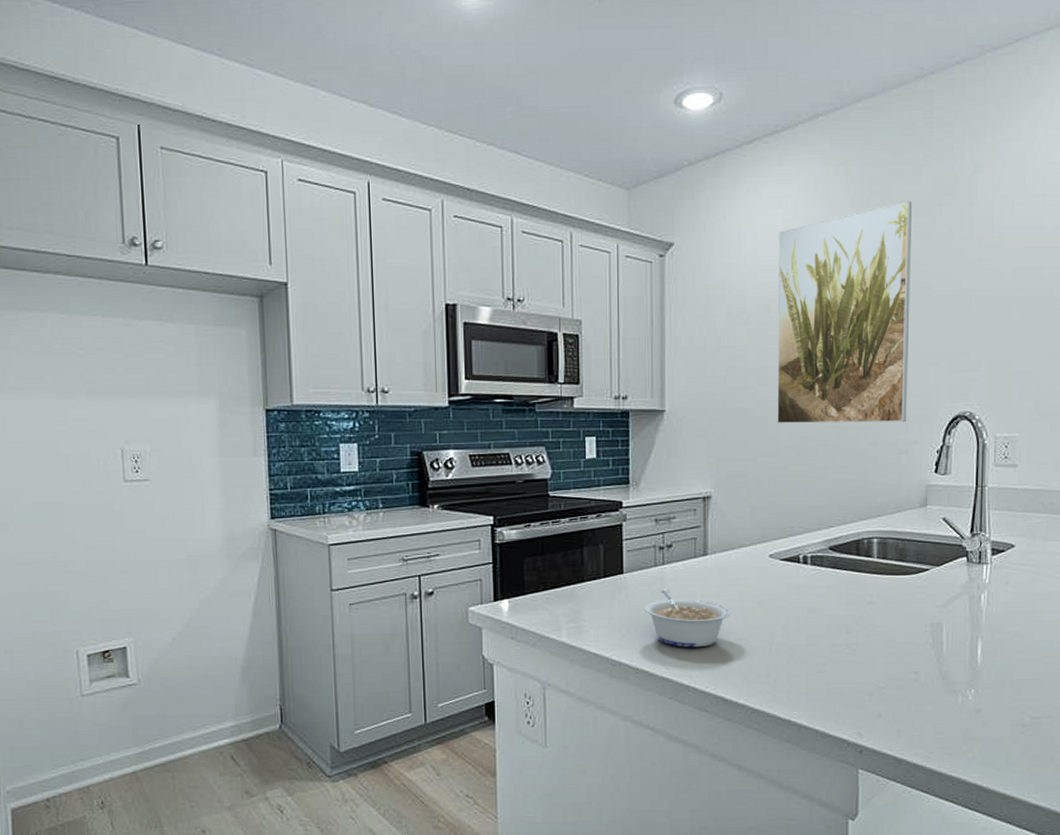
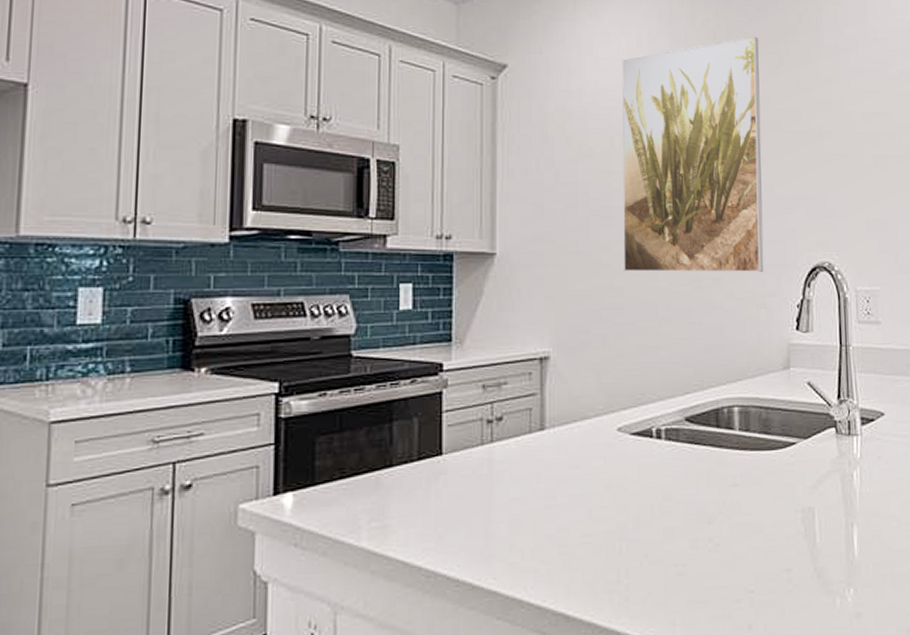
legume: present [644,589,731,648] -> none [467,473,573,550]

